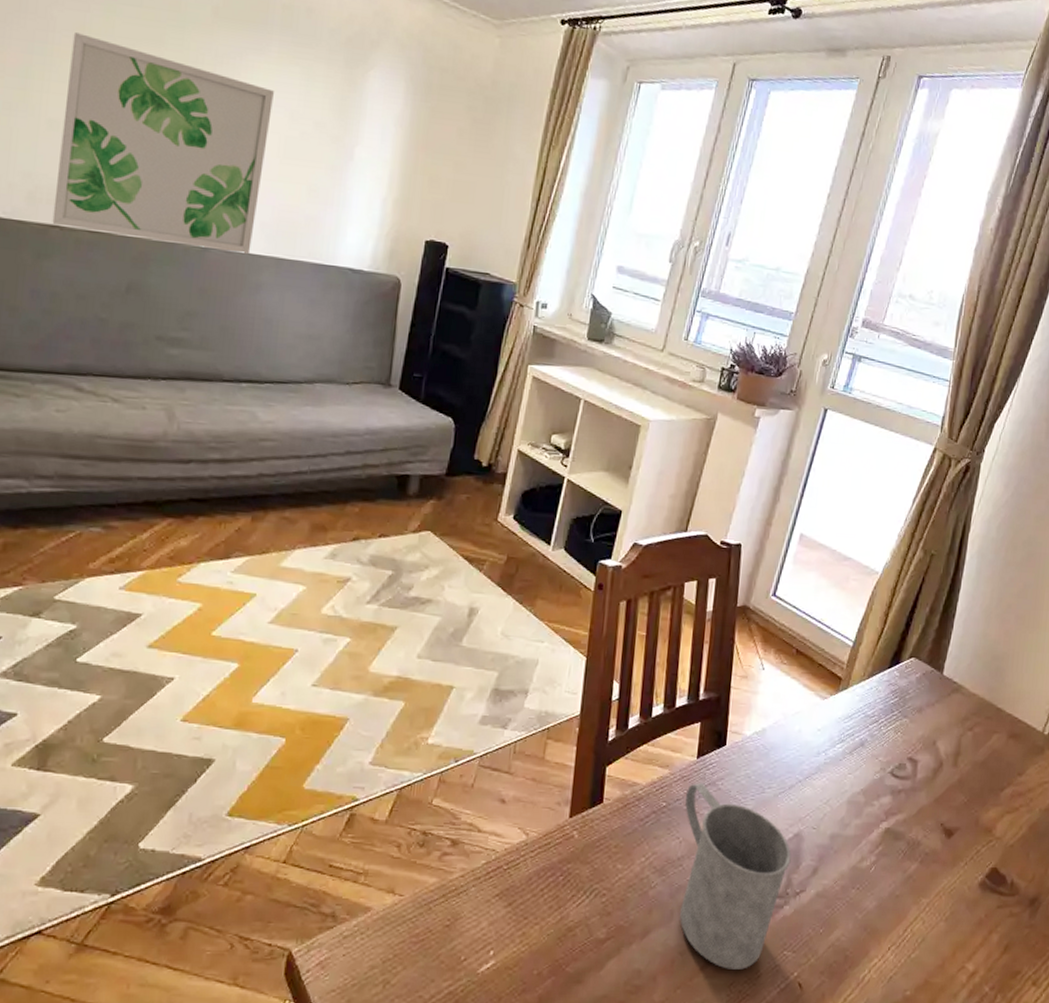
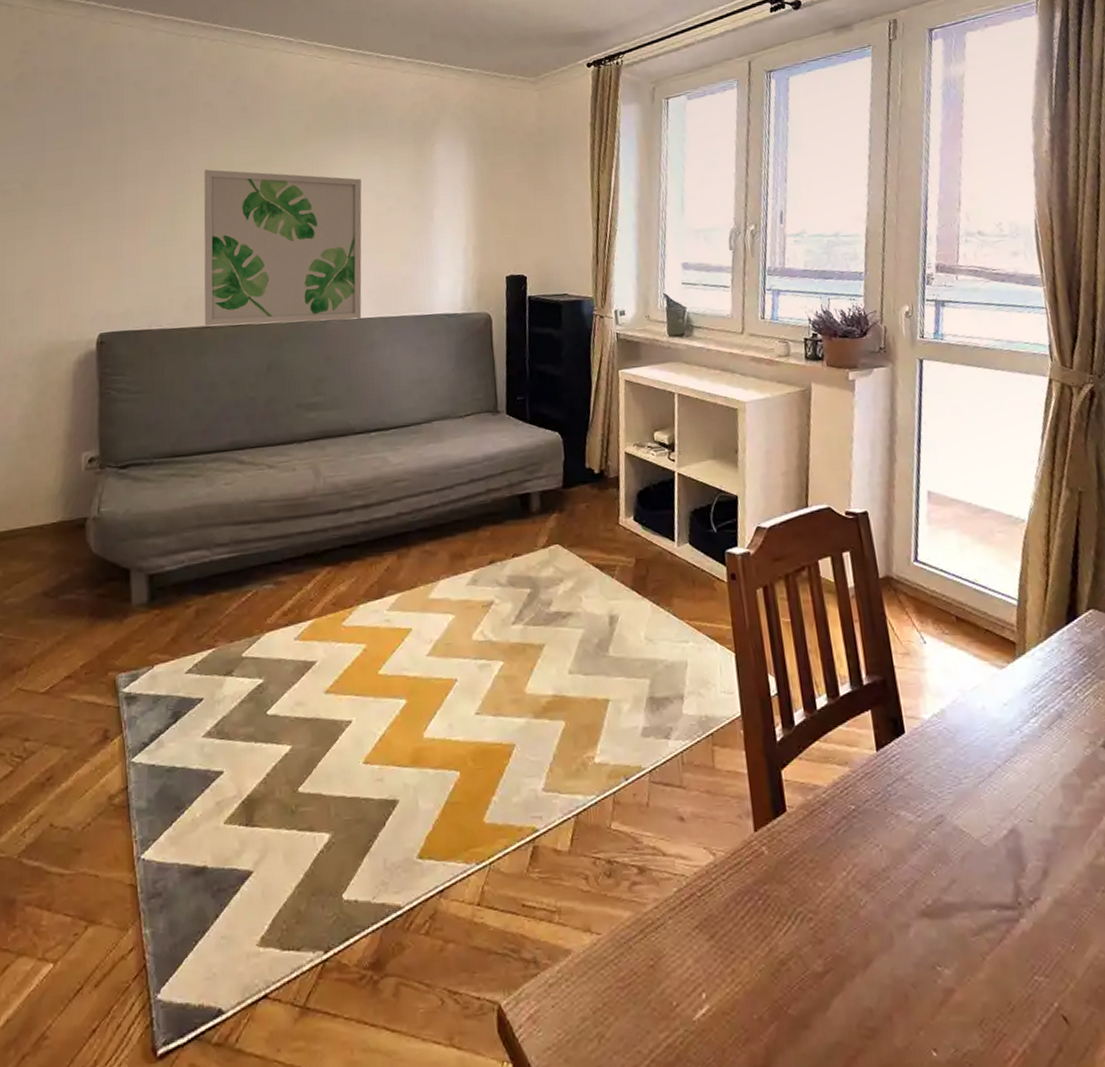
mug: present [679,783,792,970] -> none [874,779,1014,1003]

